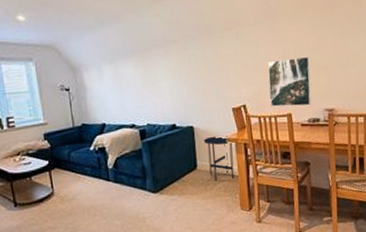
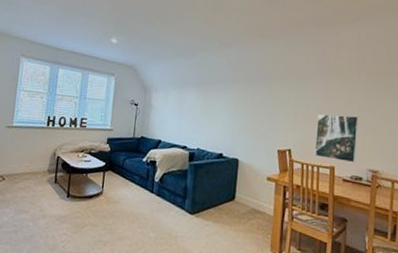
side table: present [204,135,235,181] -> none [246,172,274,218]

